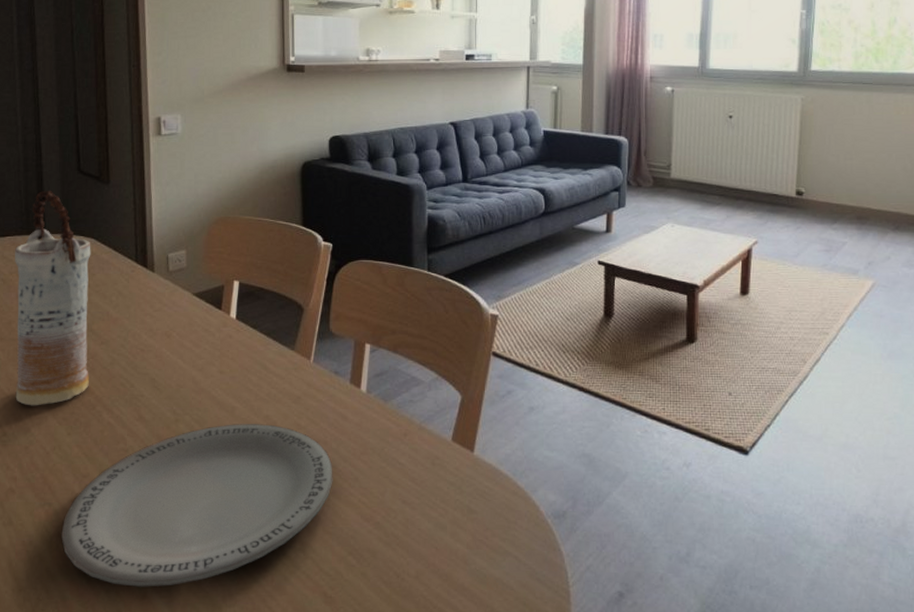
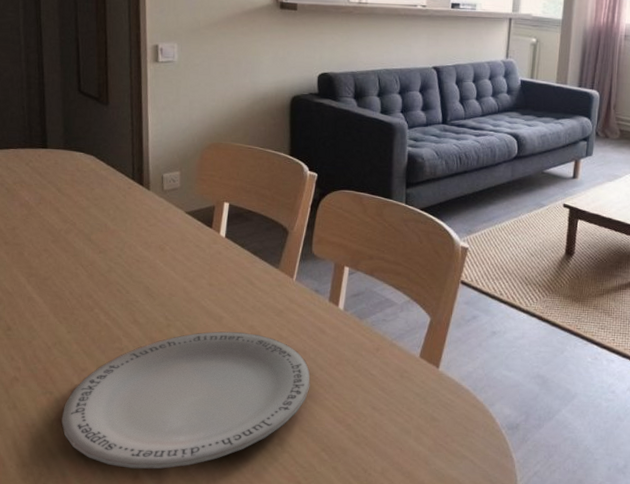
vase: present [15,191,91,406] -> none [18,108,91,306]

